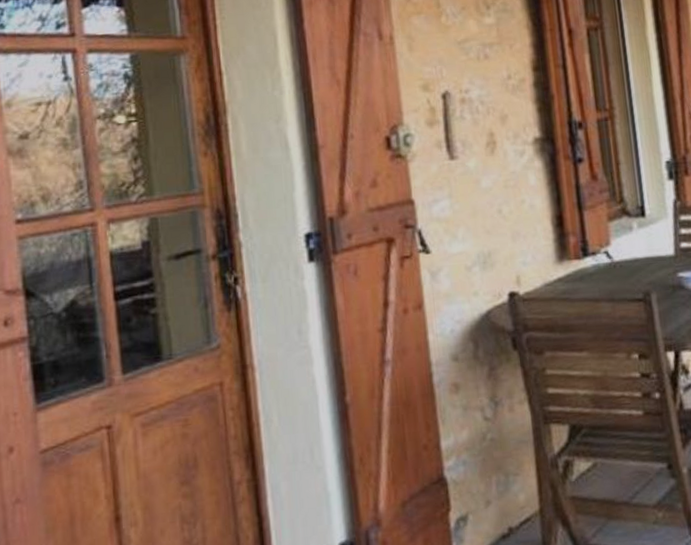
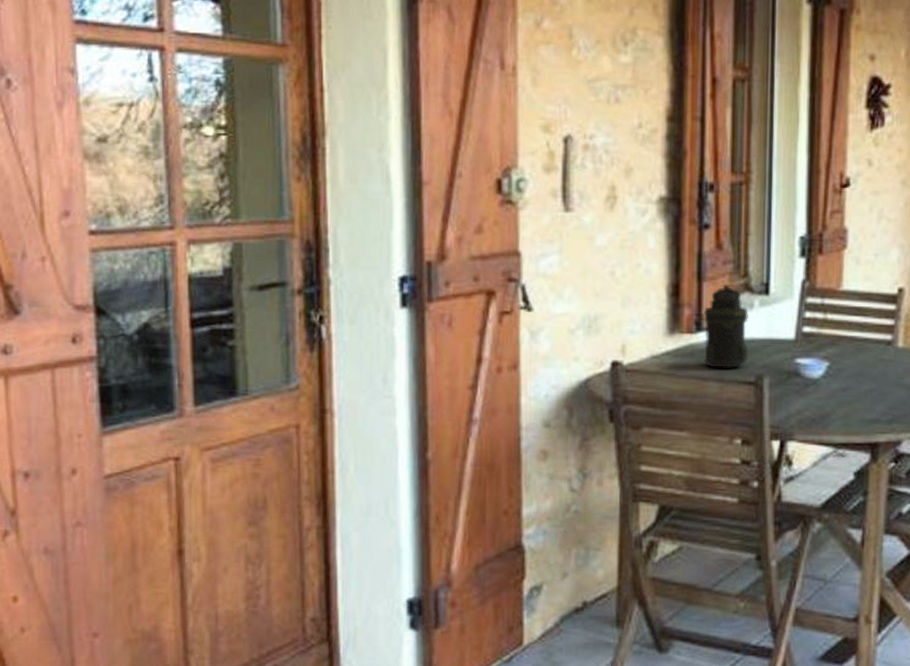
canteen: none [588,210,635,289] -> present [704,284,749,368]

